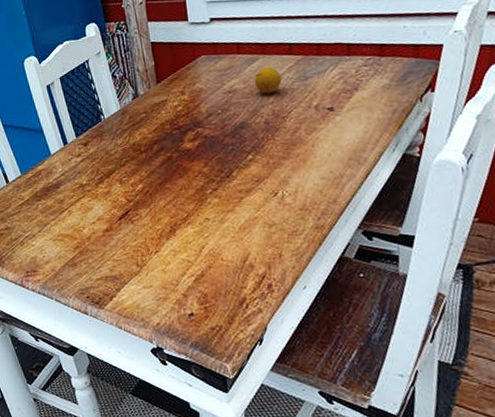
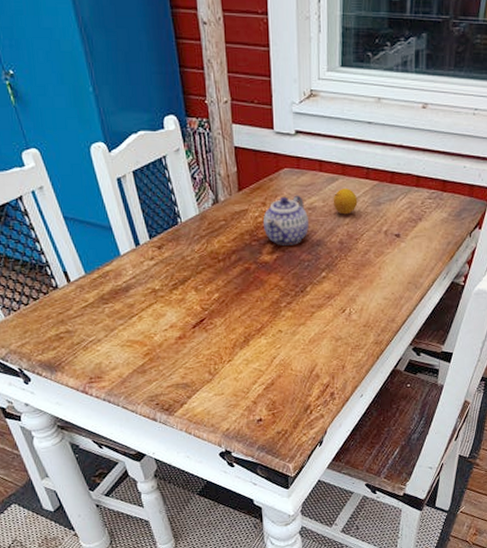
teapot: none [182,79,231,132] -> present [262,195,309,245]

